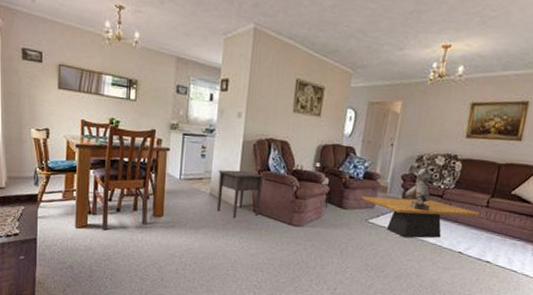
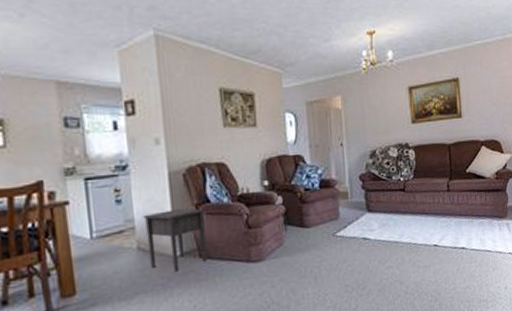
coffee table: present [361,196,481,238] -> none [323,196,444,244]
torso sculpture: present [405,167,431,212] -> none [367,162,396,211]

